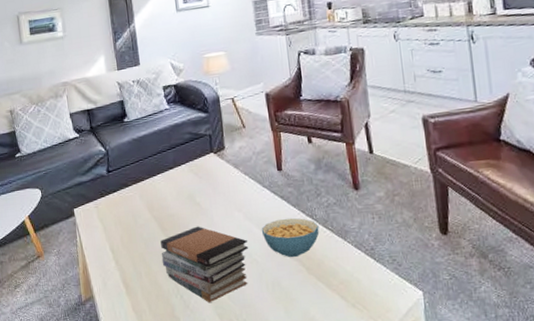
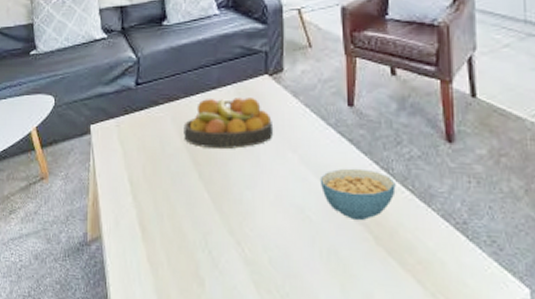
fruit bowl: none [150,172,222,217] -> present [184,98,274,150]
book stack: present [160,226,248,303] -> none [190,164,300,266]

